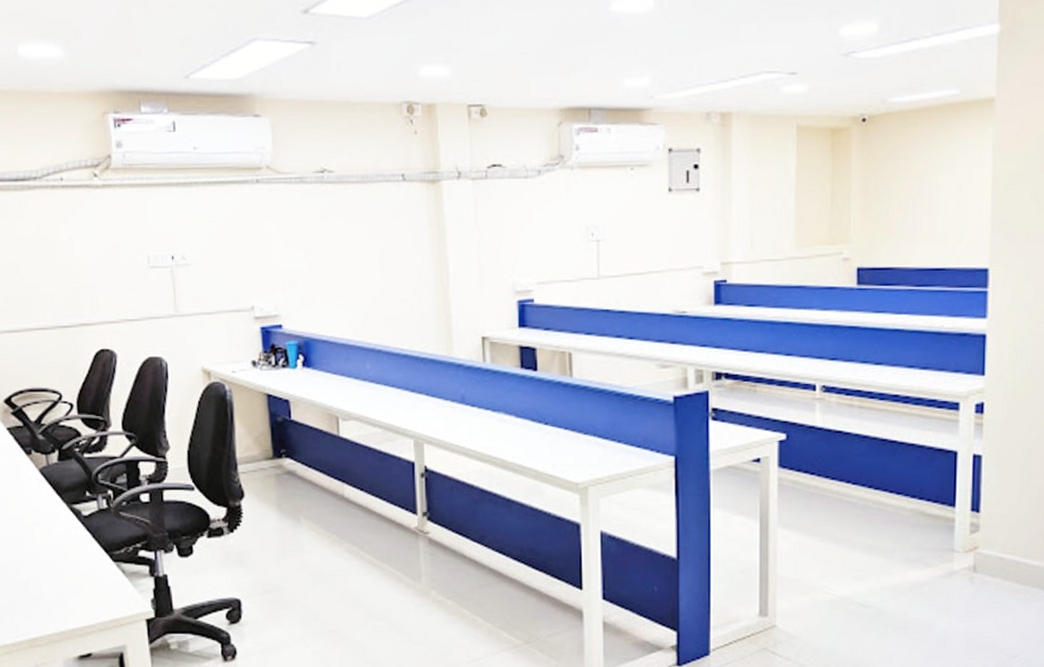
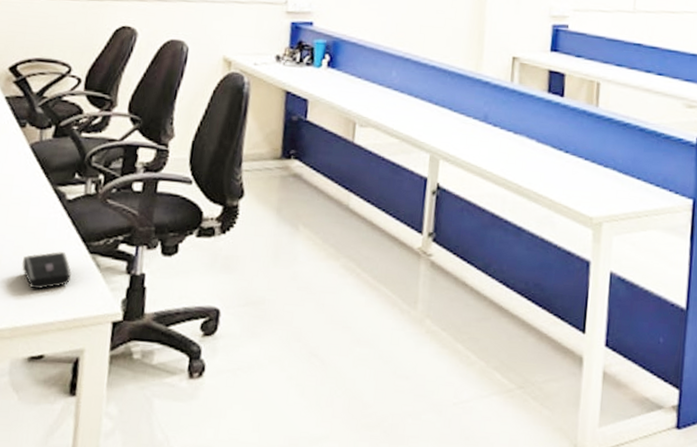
computer mouse: none [55,563,101,598] -> present [22,252,71,290]

